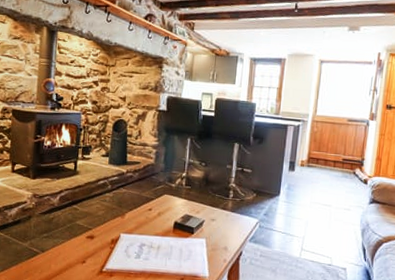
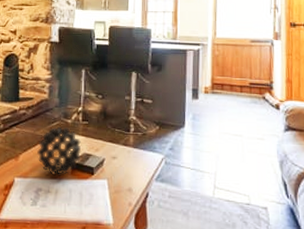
decorative ball: none [142,190,184,233] -> present [37,127,82,175]

